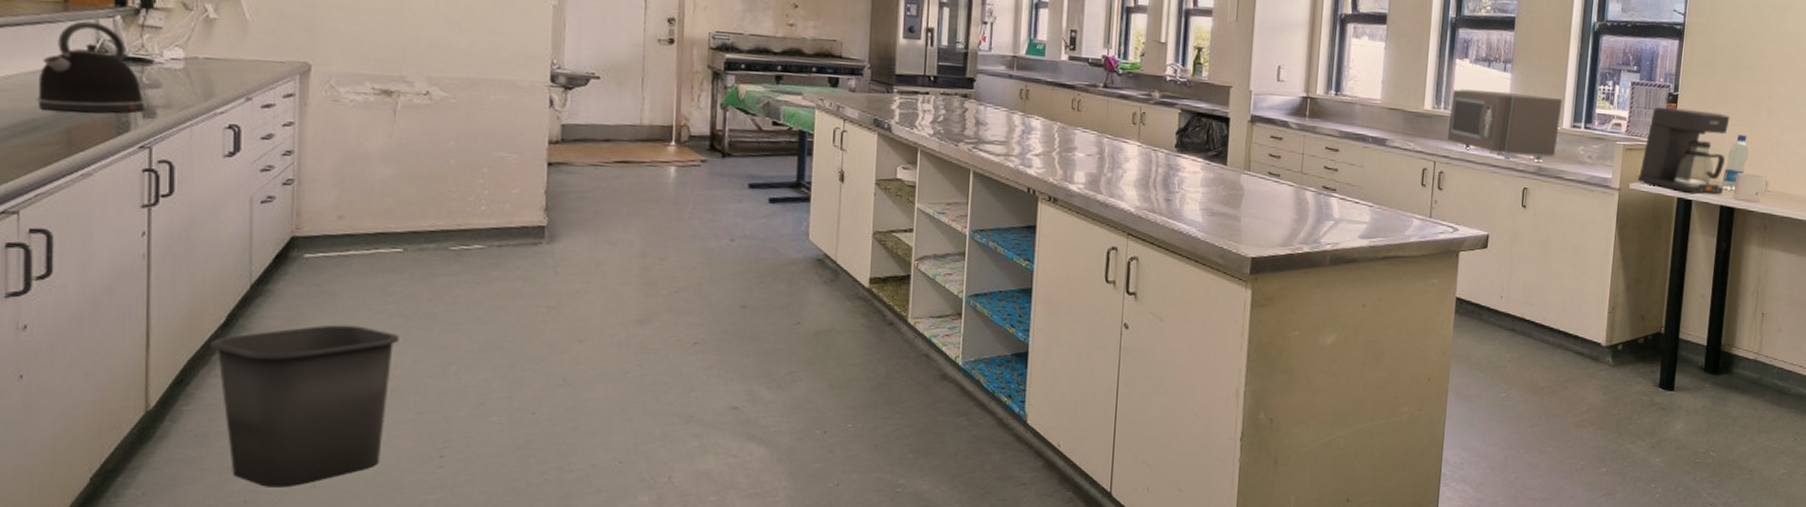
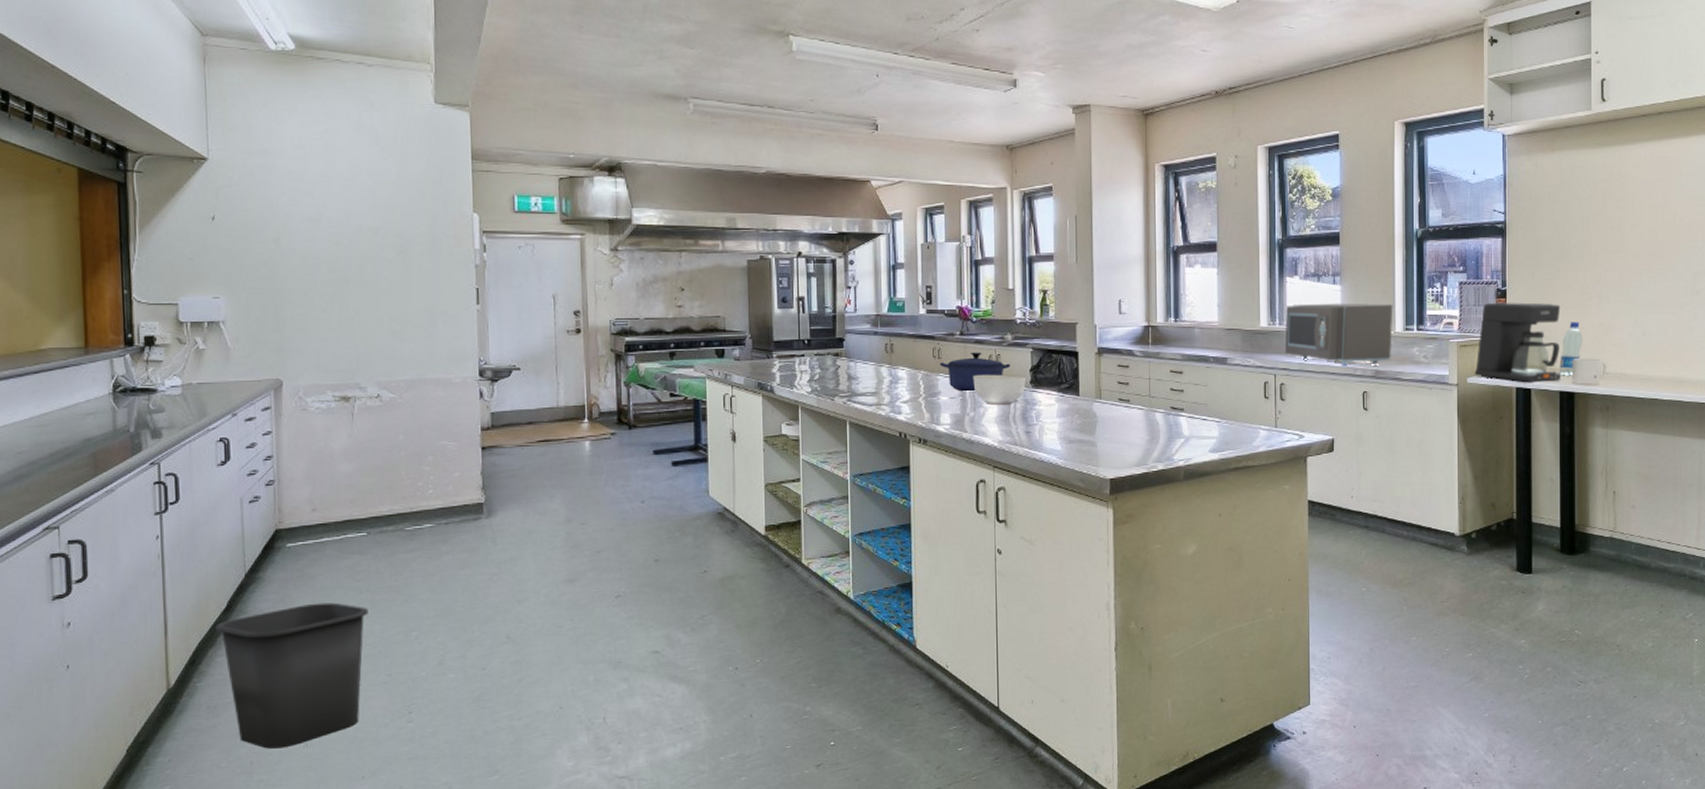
kettle: present [36,21,145,114] -> none [67,361,153,439]
cooking pot: none [1078,107,1156,152] -> present [939,352,1011,393]
bowl: none [1113,132,1172,169] -> present [973,374,1027,406]

